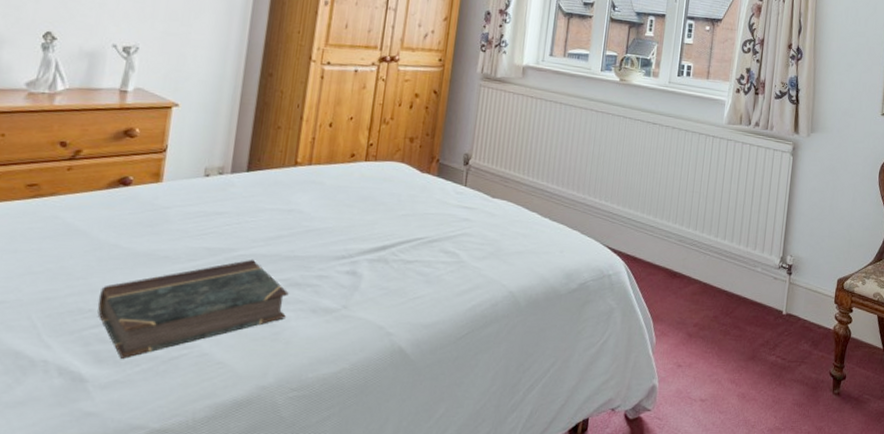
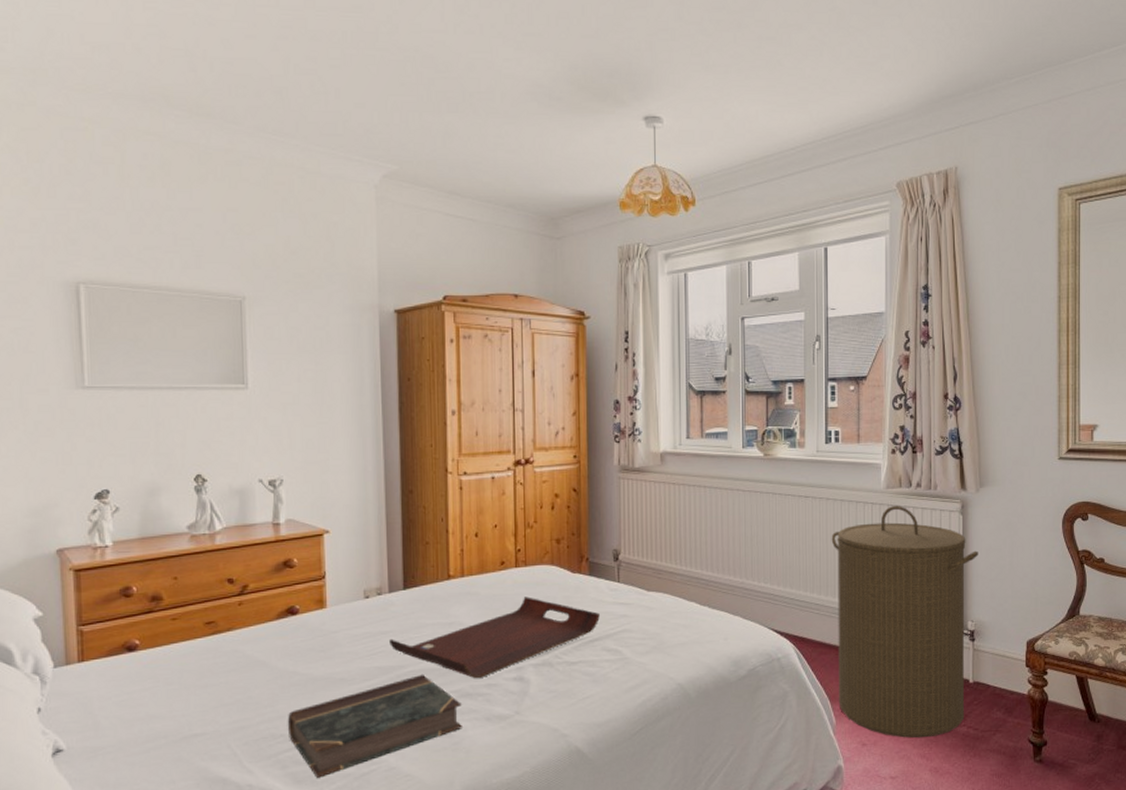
serving tray: none [223,191,443,268] -> present [389,597,600,678]
laundry hamper: none [660,141,803,364] -> present [831,506,978,738]

